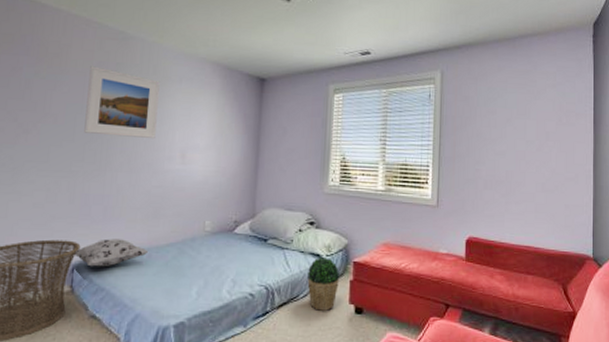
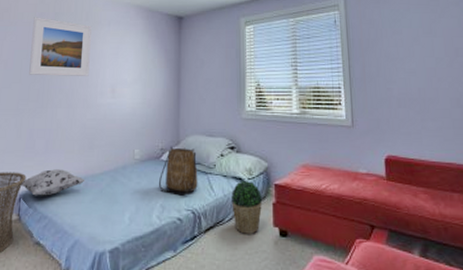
tote bag: none [231,219,274,271] -> present [159,146,198,196]

